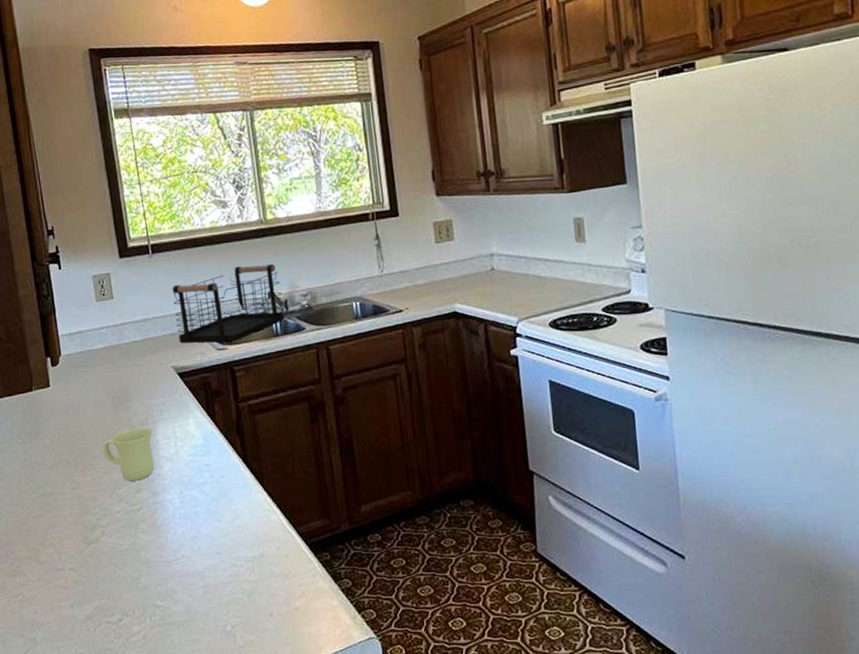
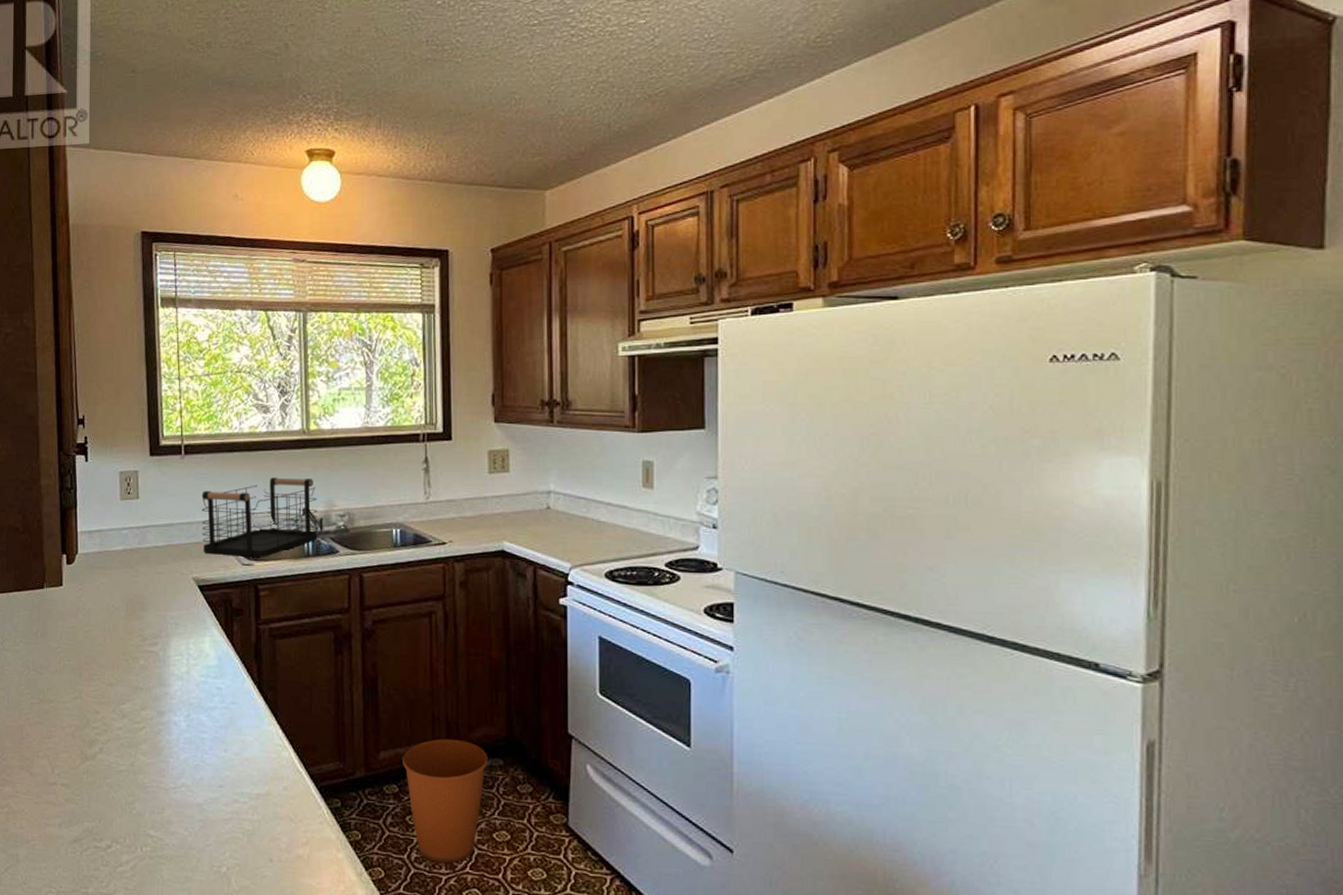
mug: present [103,427,155,481] -> none [111,640,165,697]
bucket: none [381,486,462,599] -> present [402,738,491,864]

